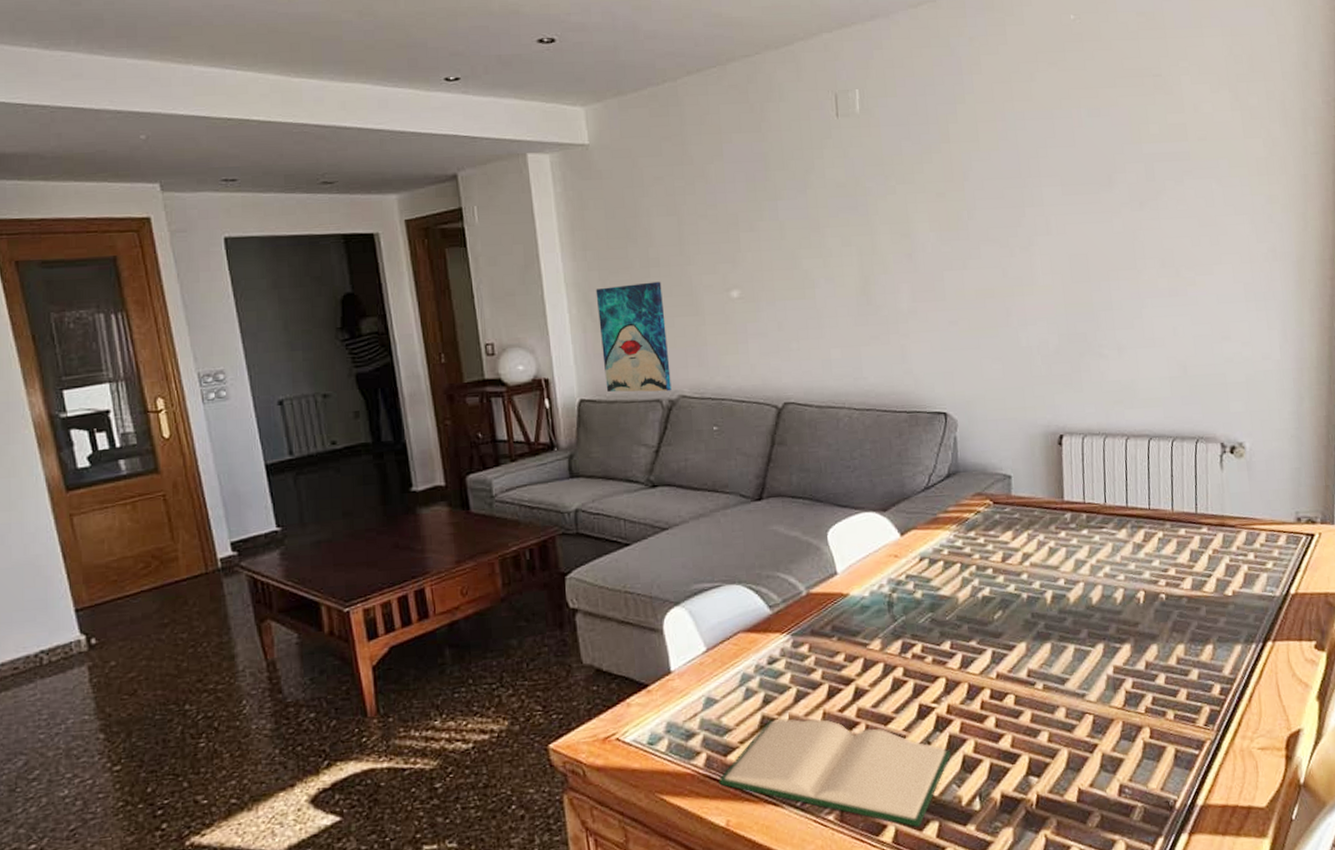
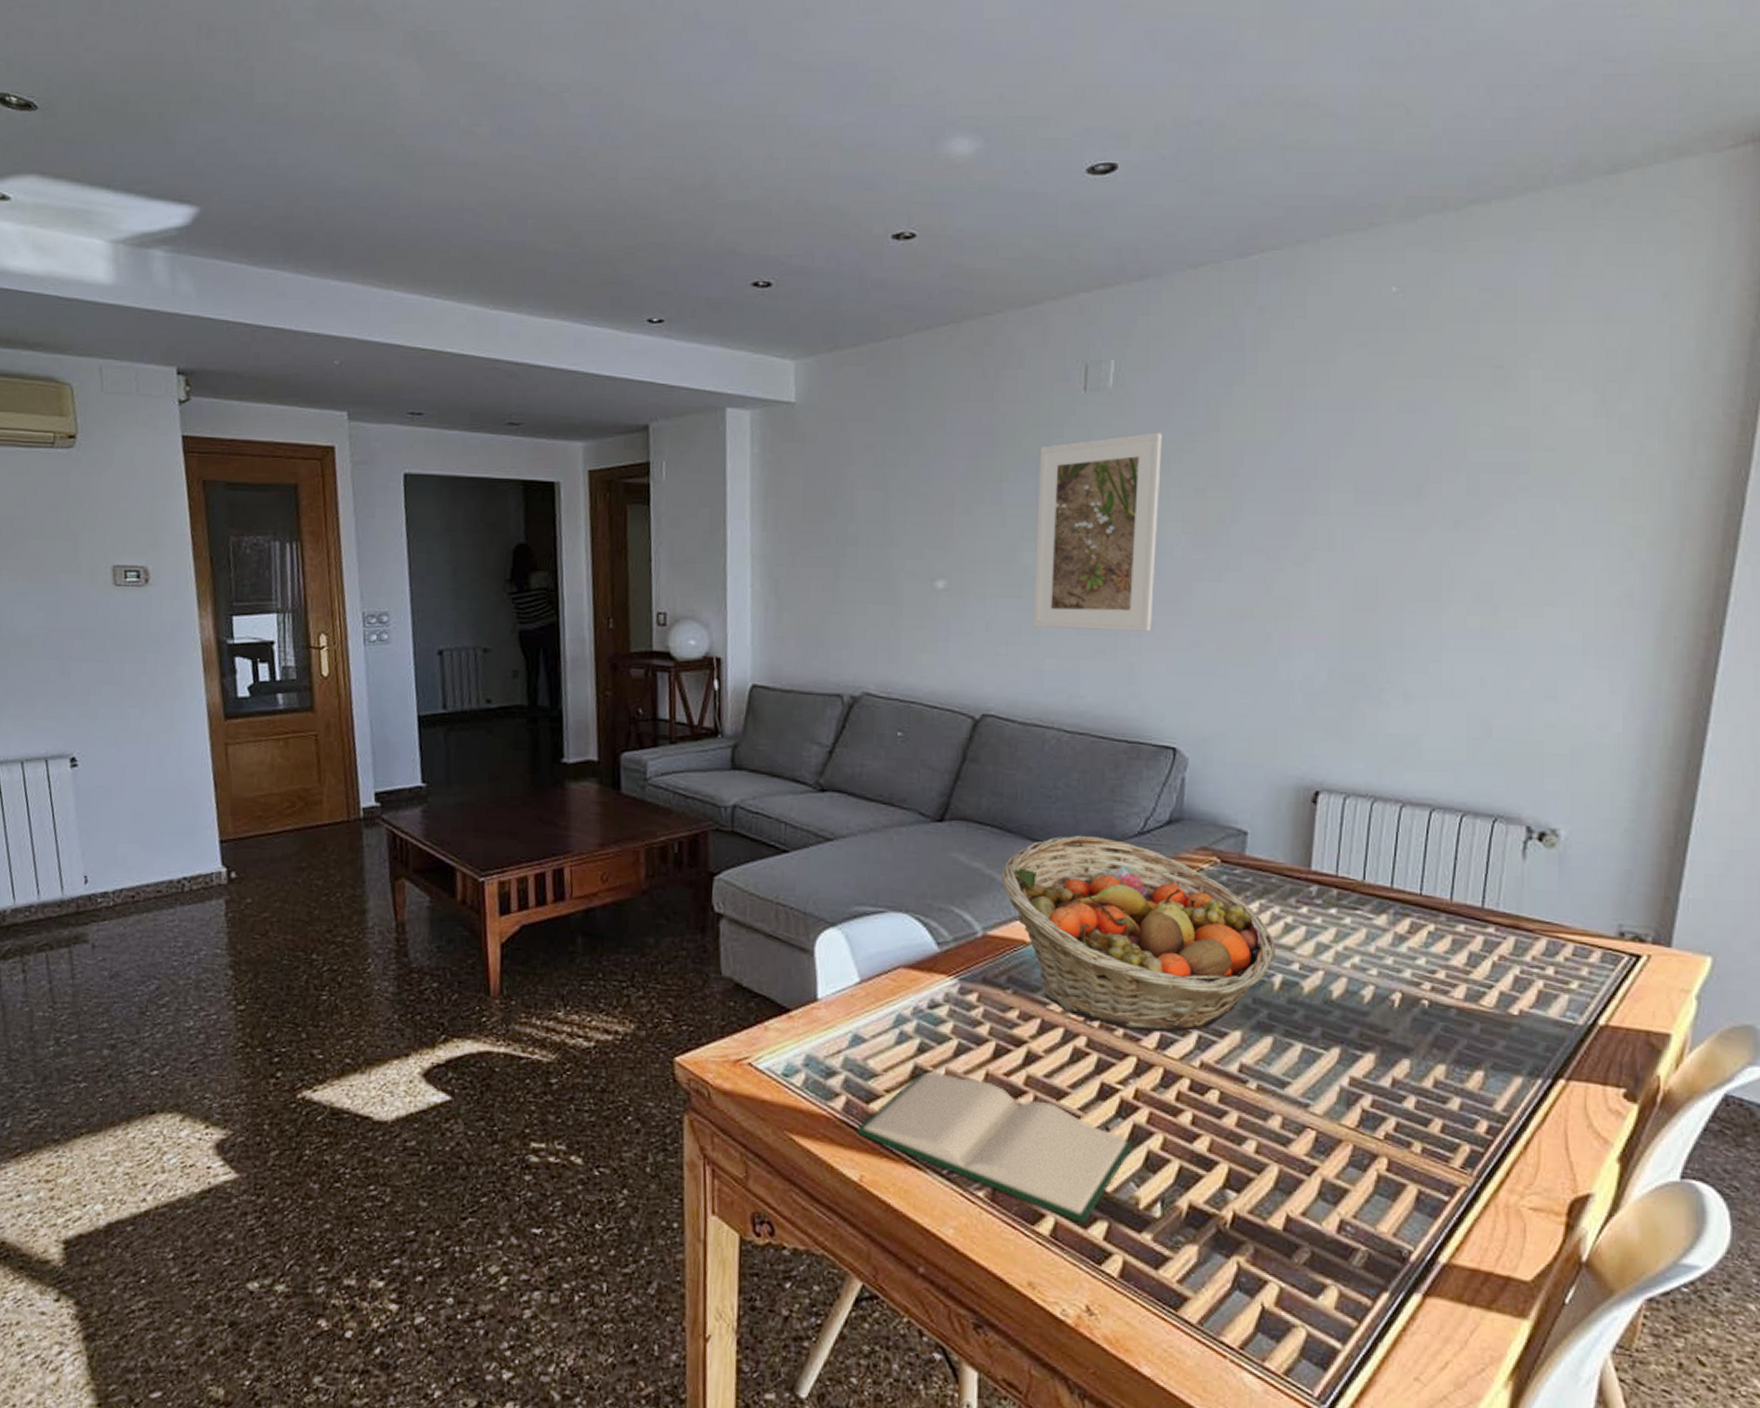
wall art: present [595,281,672,393] -> none [782,562,858,687]
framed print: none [806,148,915,324] -> present [1033,432,1162,632]
fruit basket: none [816,495,1045,656] -> present [1001,835,1275,1033]

